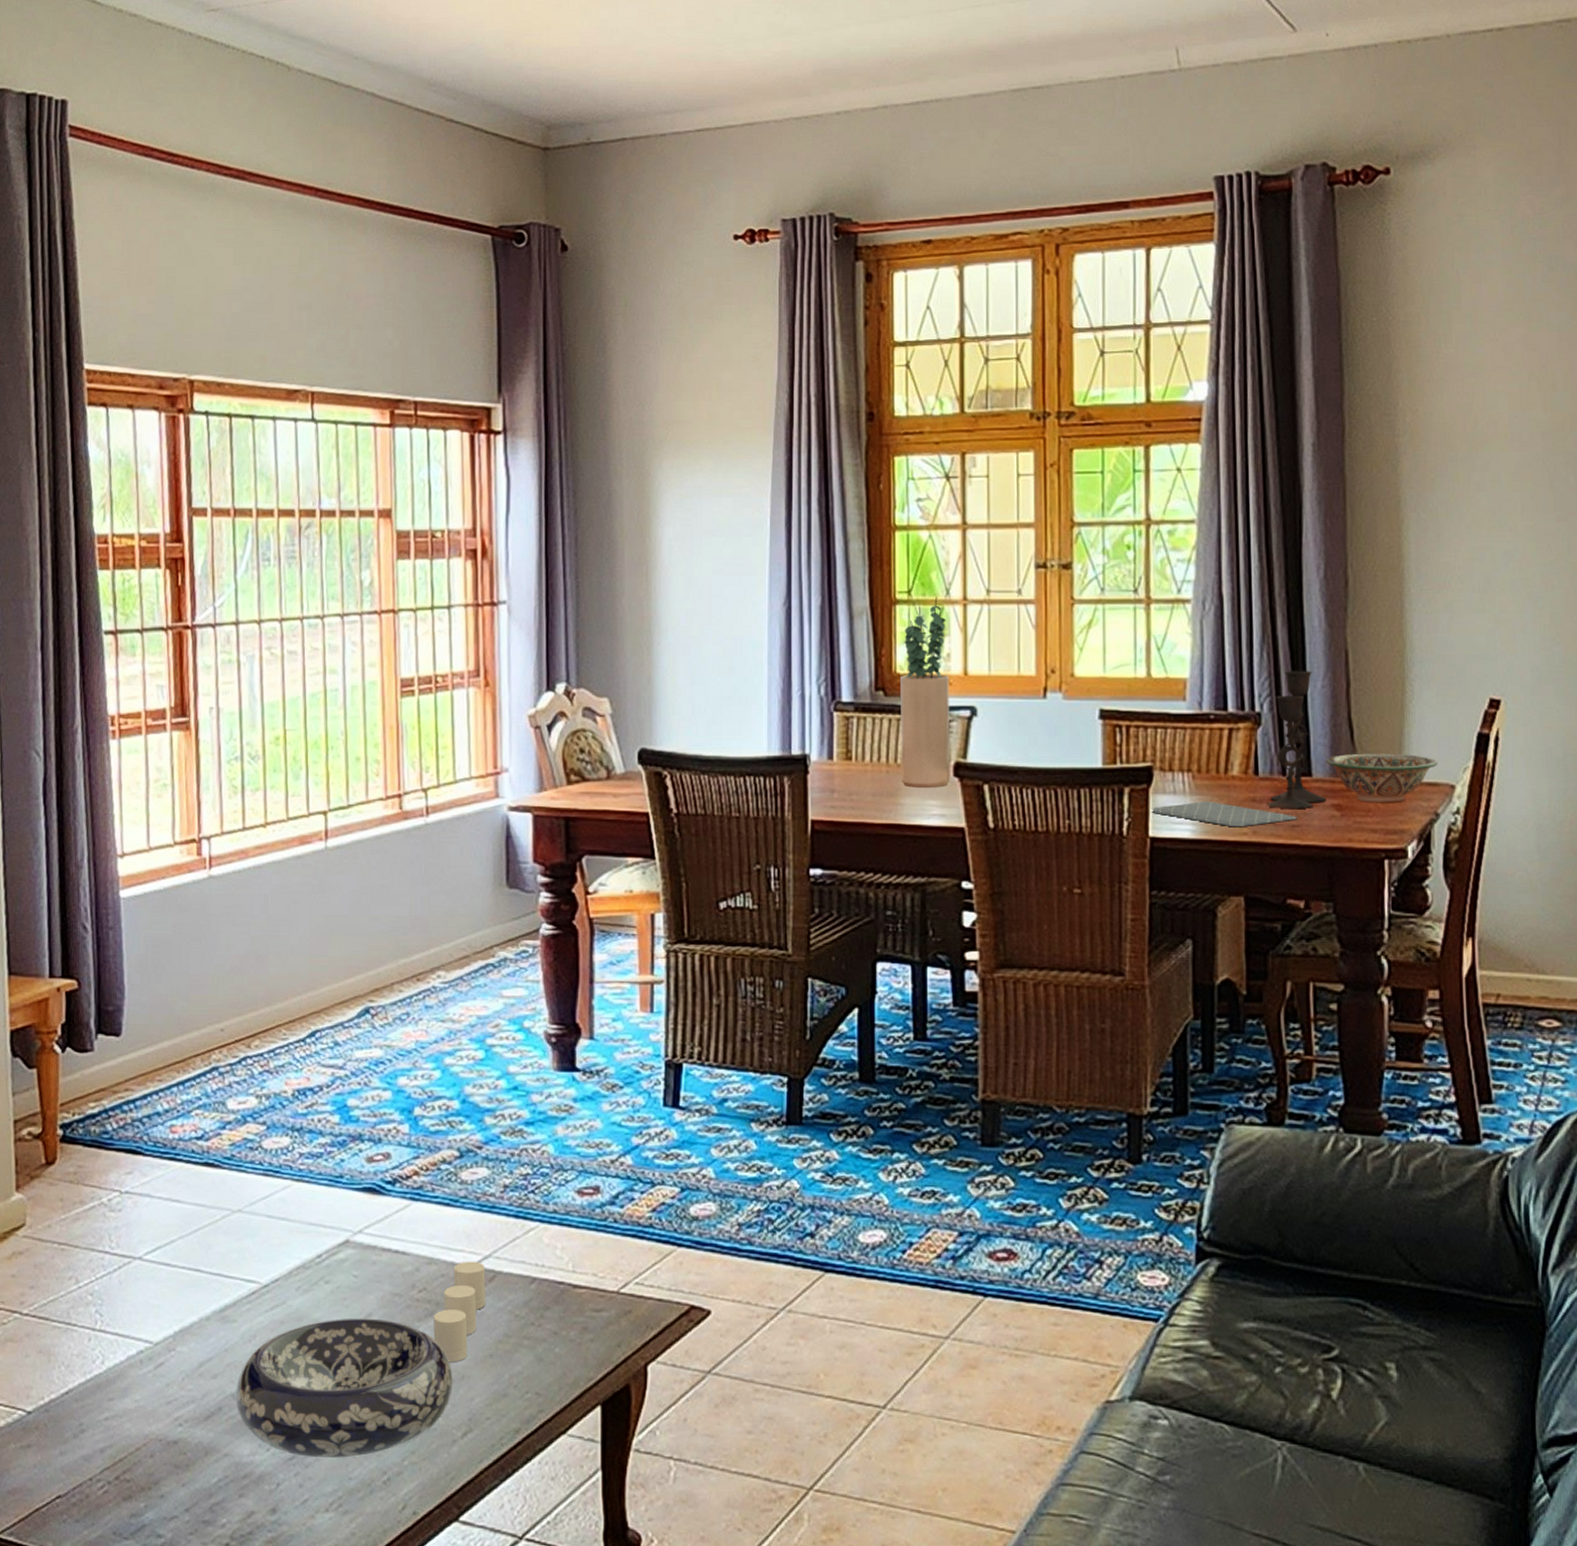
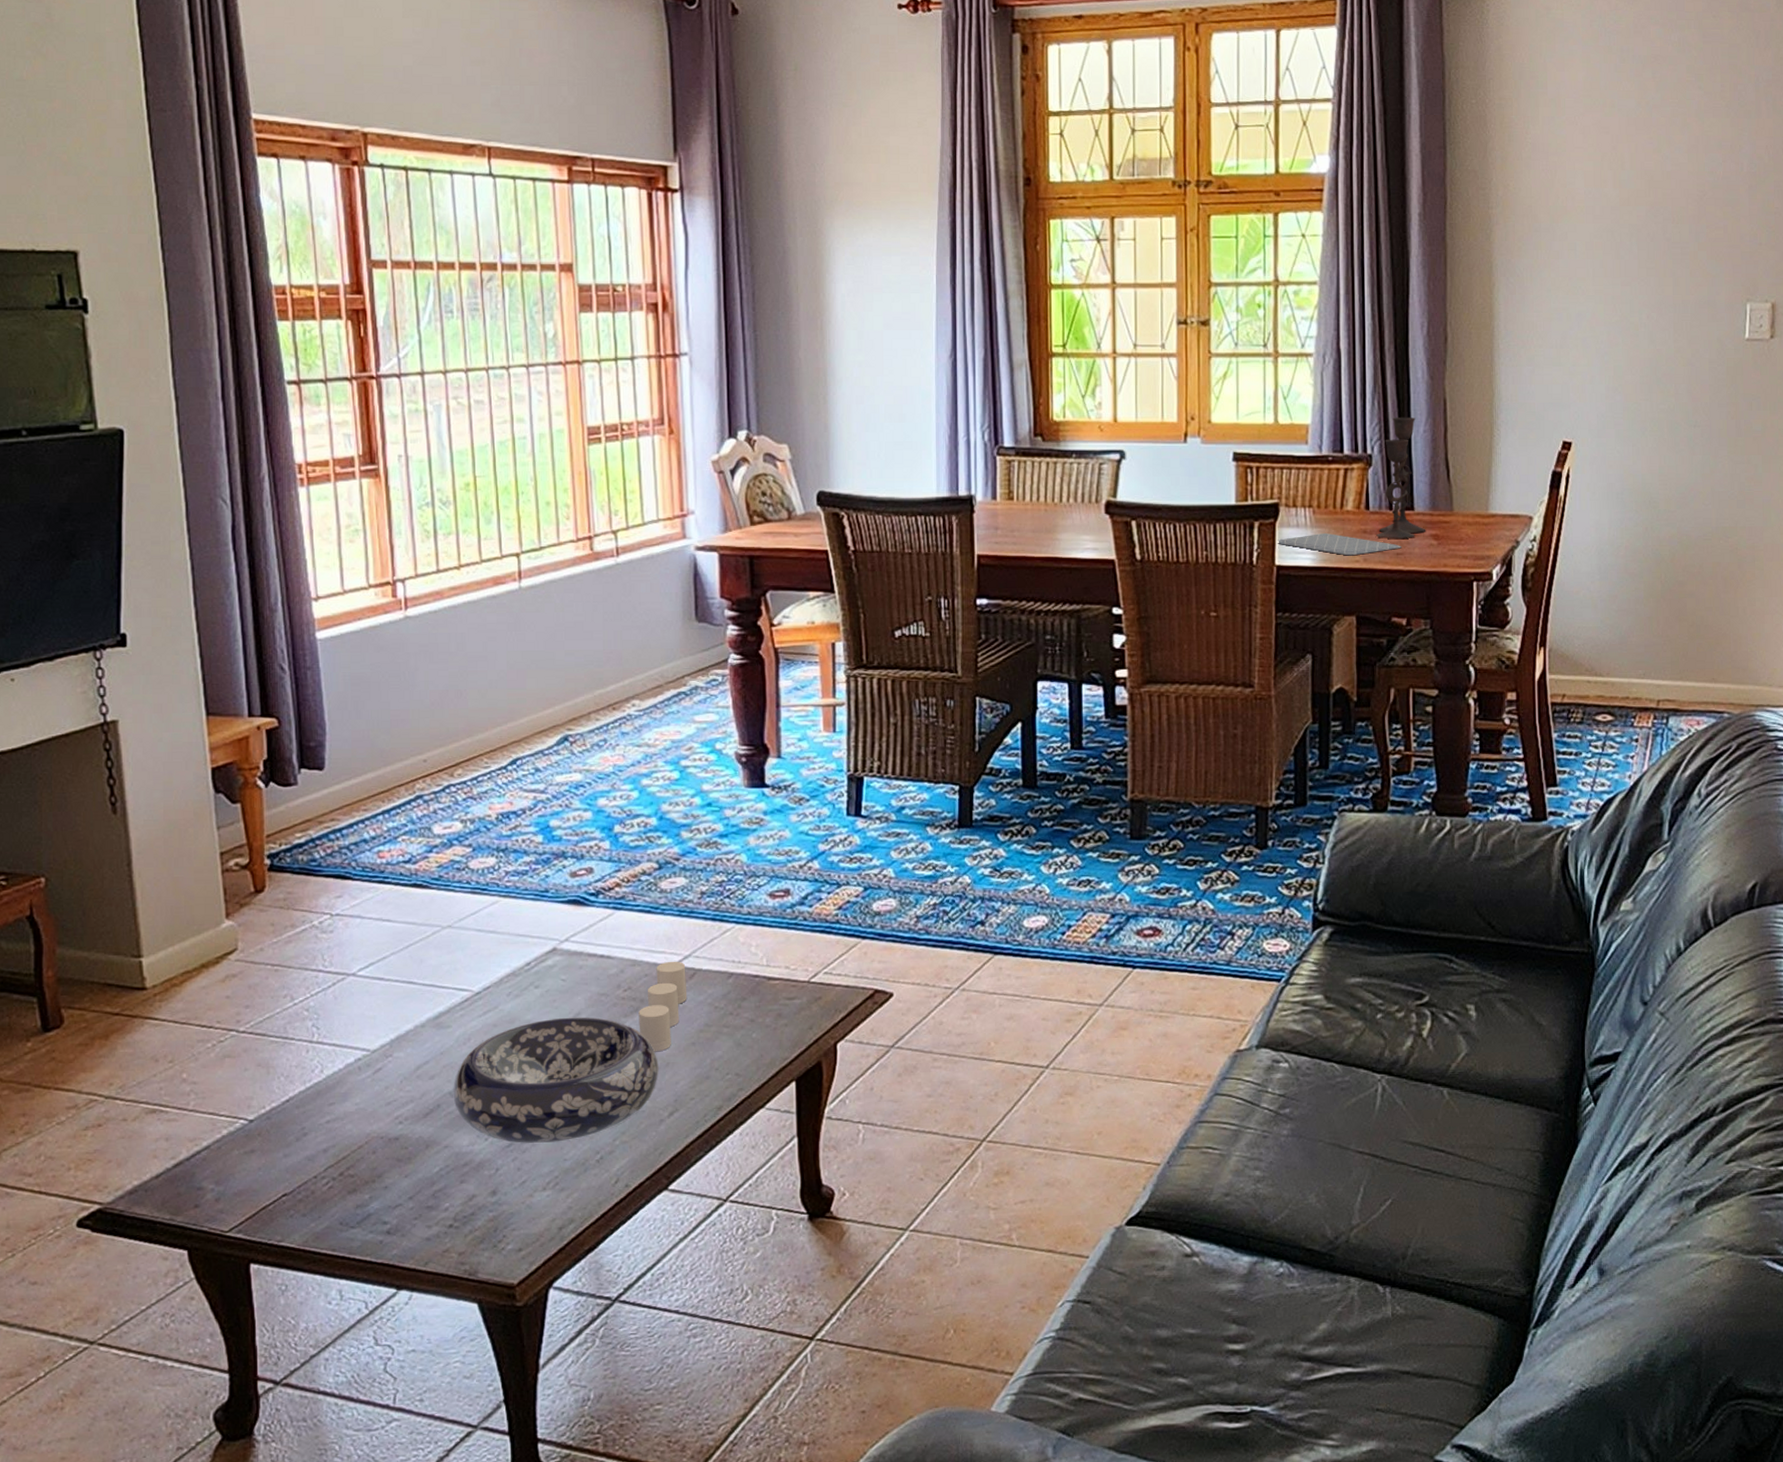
vase: present [900,596,950,789] -> none [1057,350,1102,525]
decorative bowl: present [1325,753,1438,804] -> none [1426,489,1519,533]

